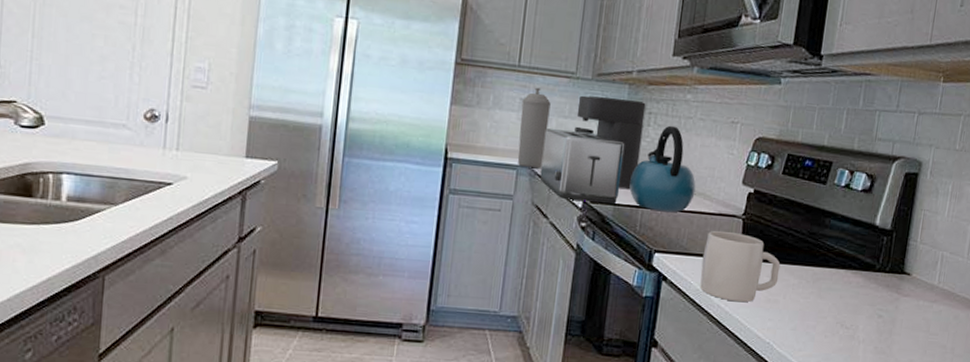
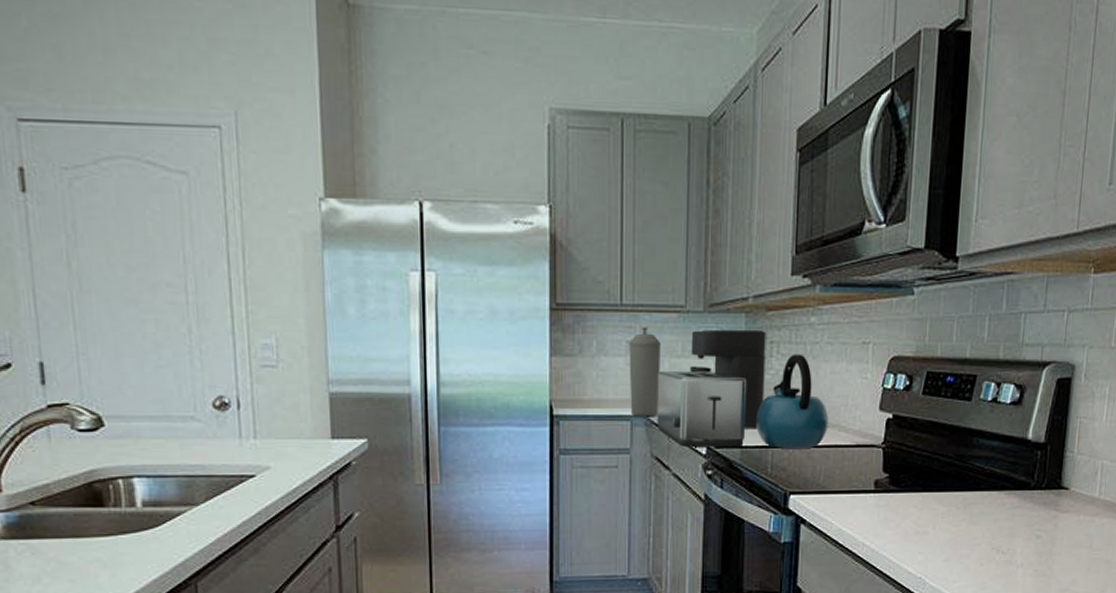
mug: present [700,230,781,303] -> none [841,463,927,538]

